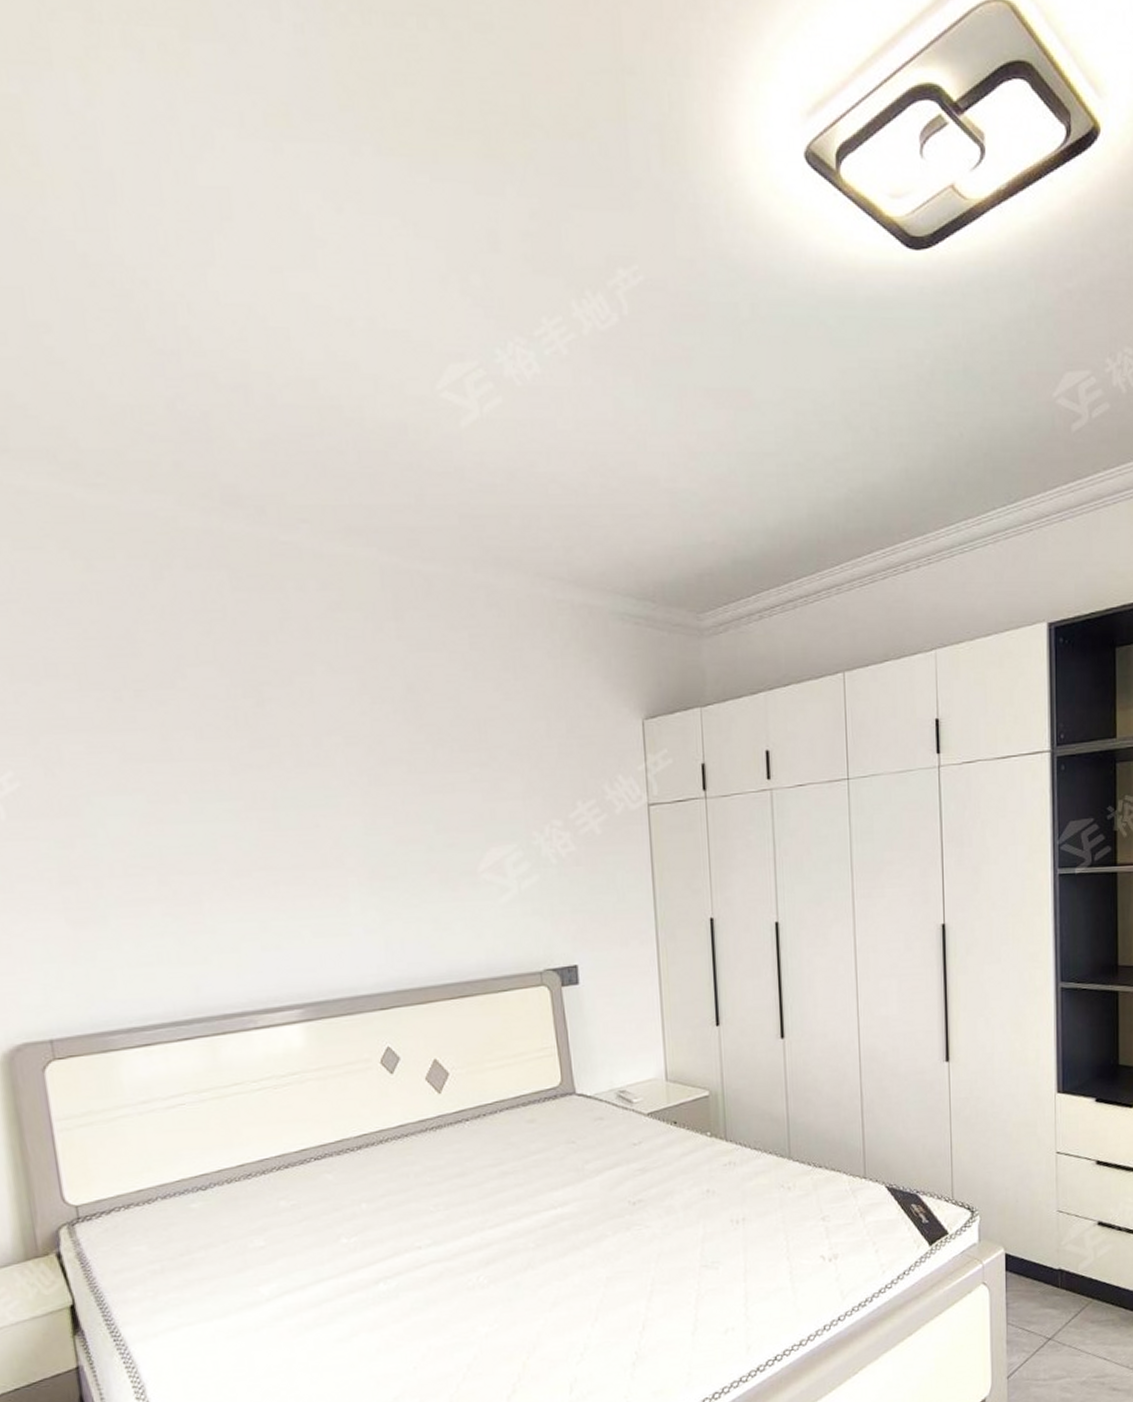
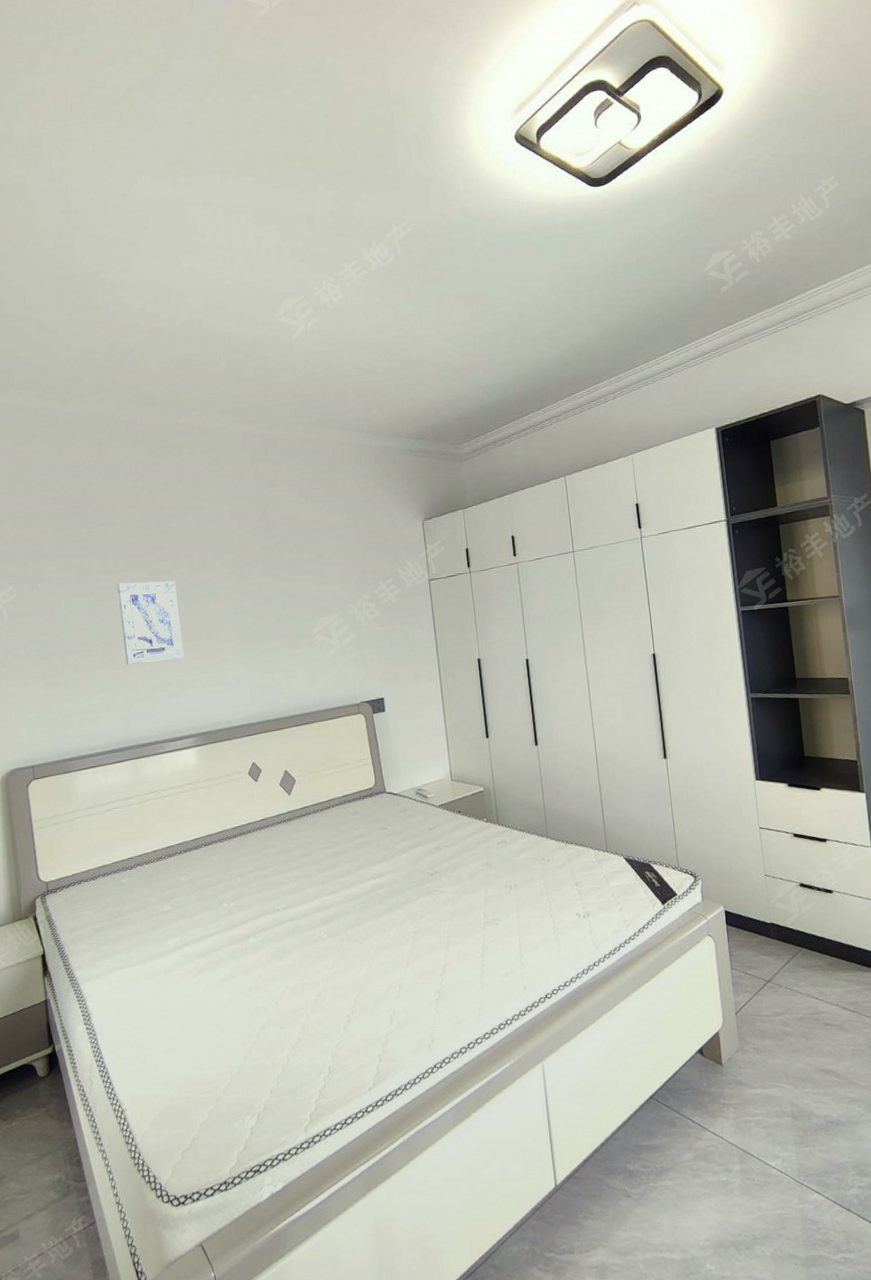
wall art: none [182,777,286,900] -> present [117,580,184,665]

